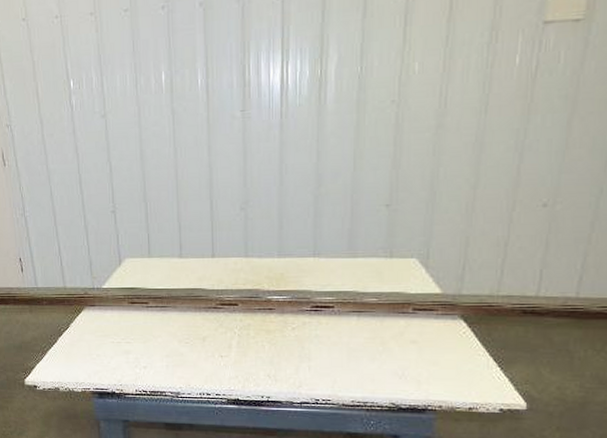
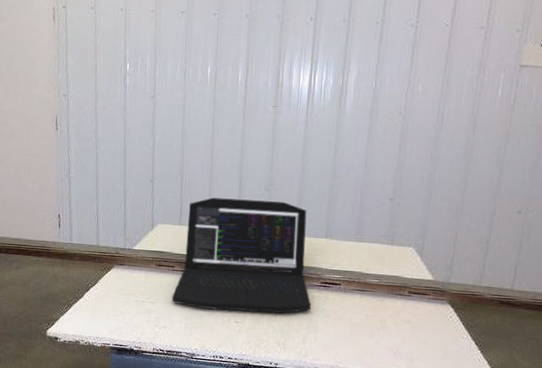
laptop: none [149,221,303,345] -> present [171,197,312,314]

